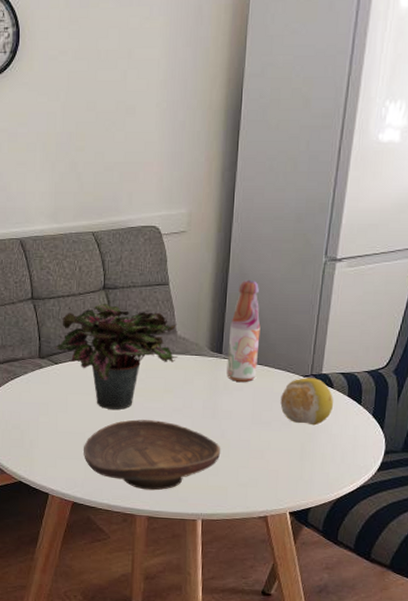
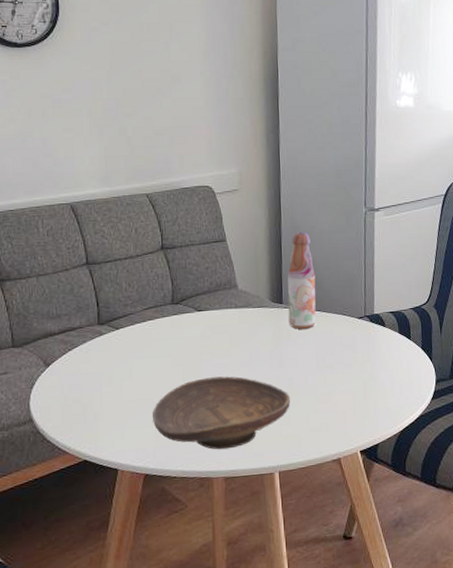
potted plant: present [55,304,178,410] -> none [115,264,241,371]
fruit: present [280,378,334,426] -> none [340,319,388,364]

